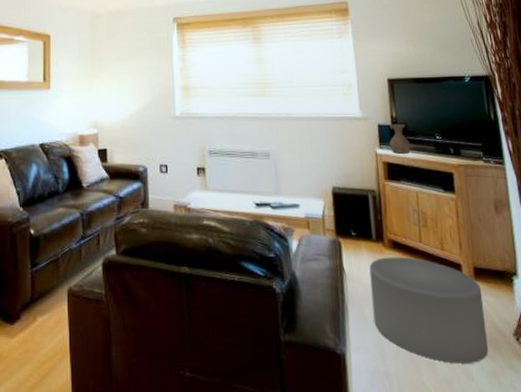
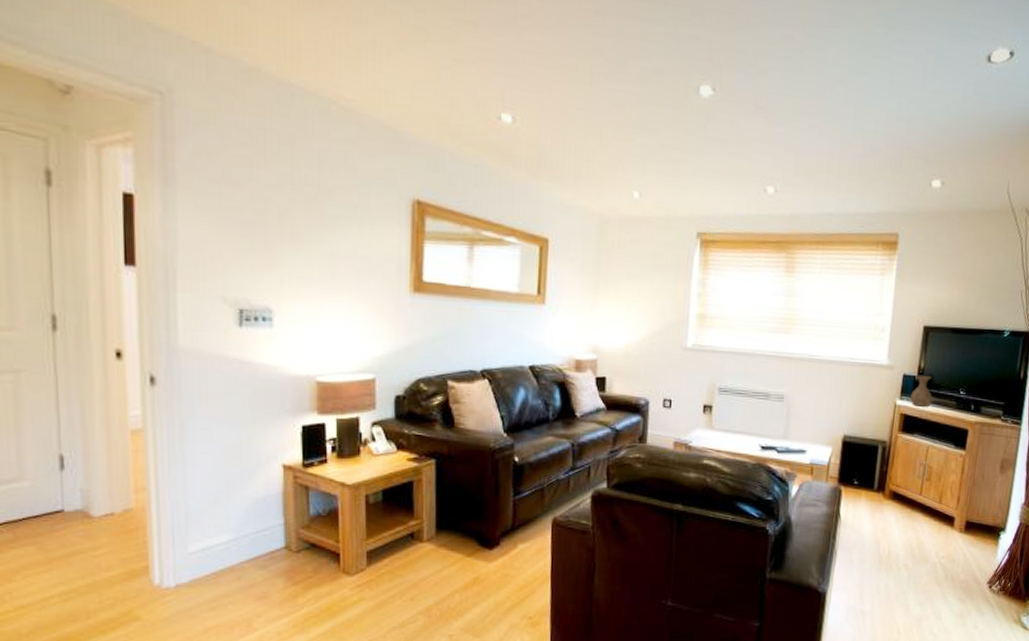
pouf: present [369,256,489,364] -> none [859,507,969,605]

